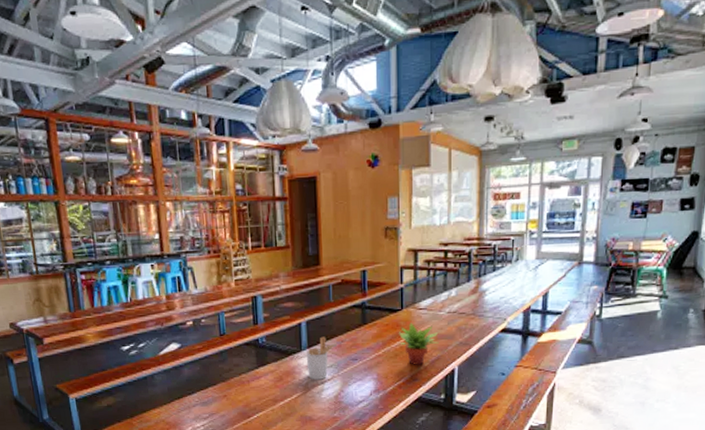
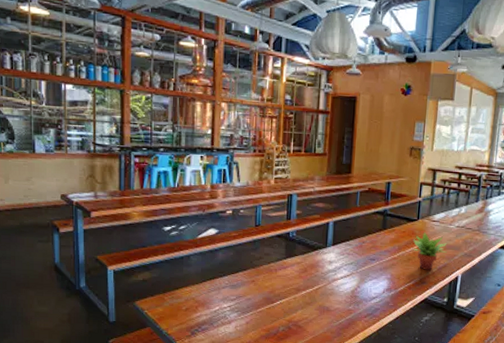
utensil holder: present [306,336,338,380] -> none [330,236,359,275]

